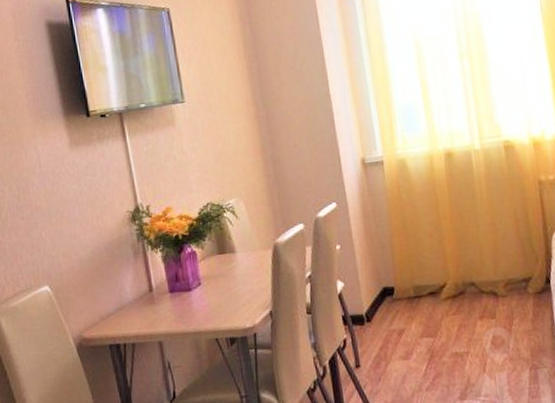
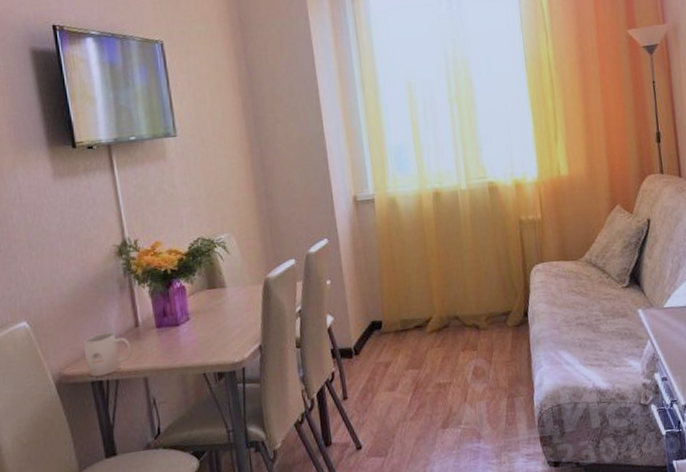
mug: none [101,296,147,341] -> present [83,331,132,377]

